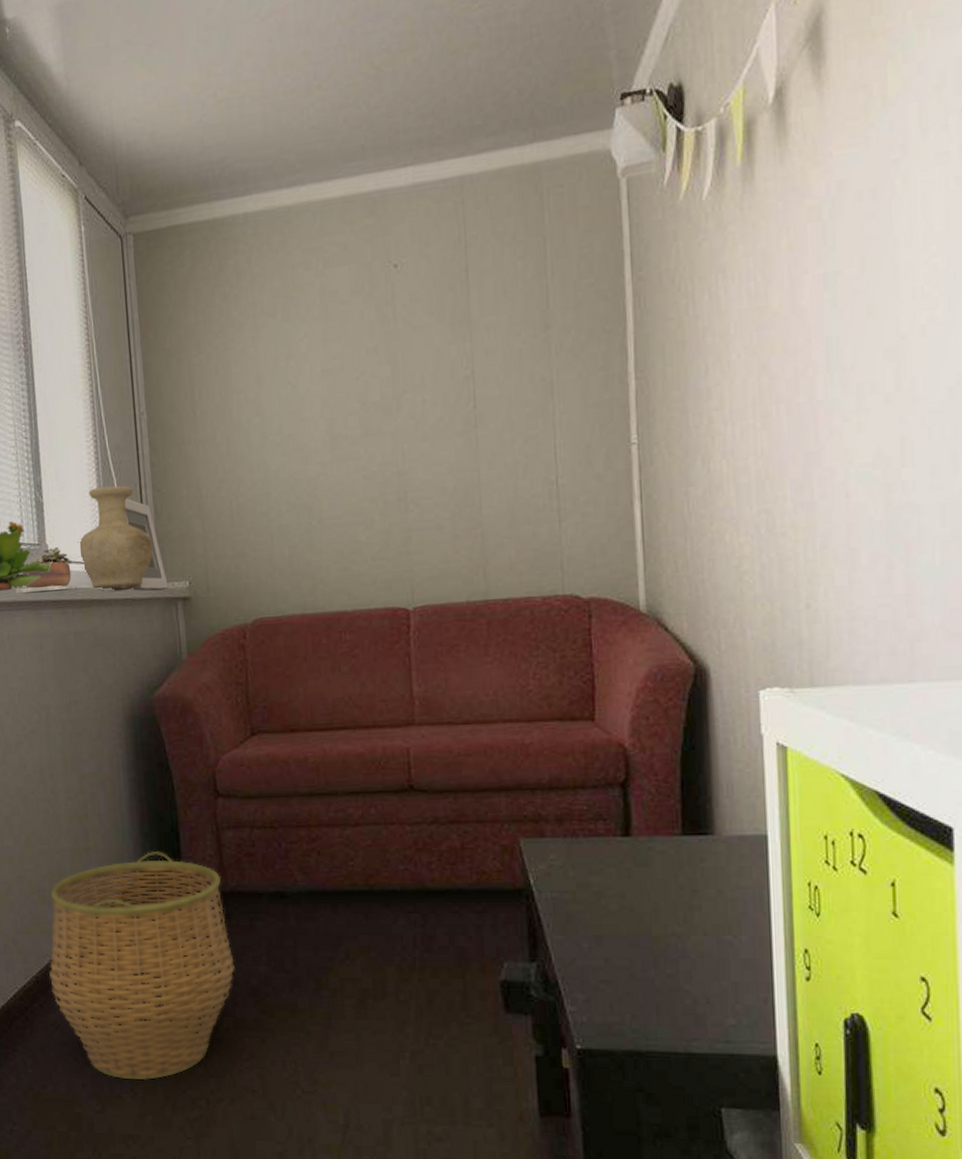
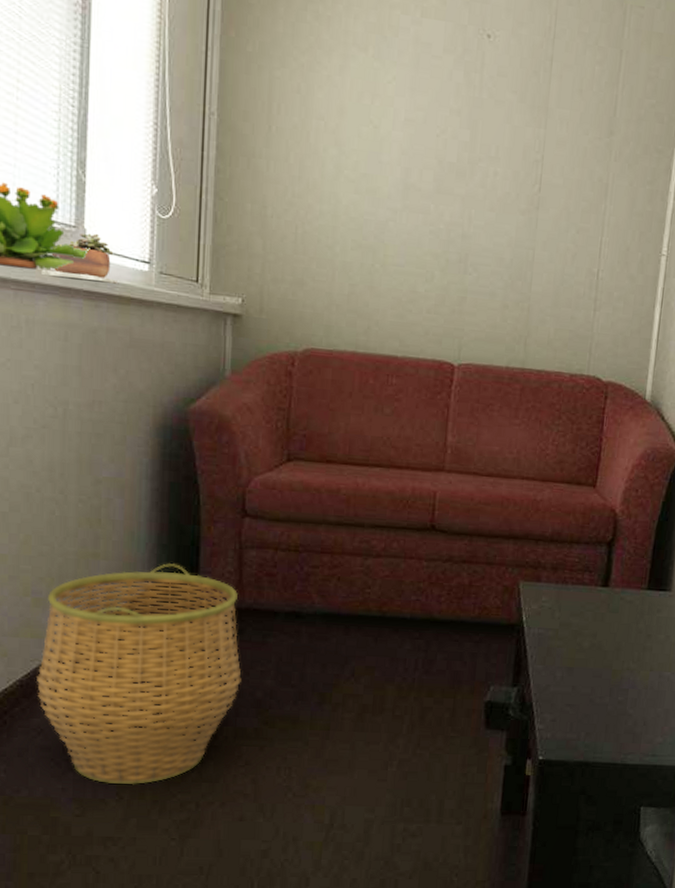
vase: present [77,485,154,592] -> none [122,180,208,296]
picture frame: present [124,498,168,591] -> none [180,198,219,303]

